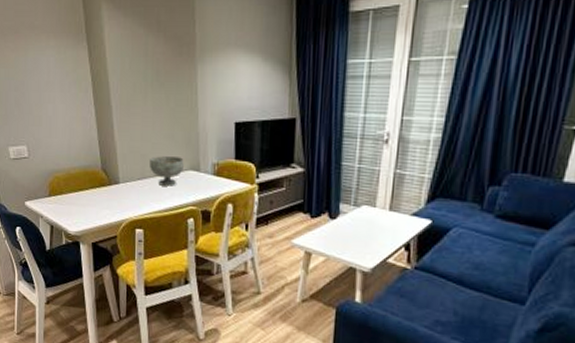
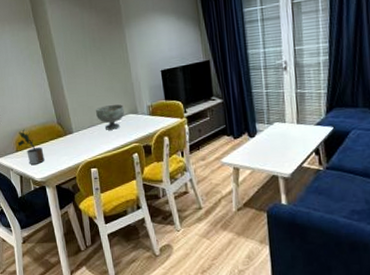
potted plant: none [51,170,82,215] -> present [17,129,45,165]

